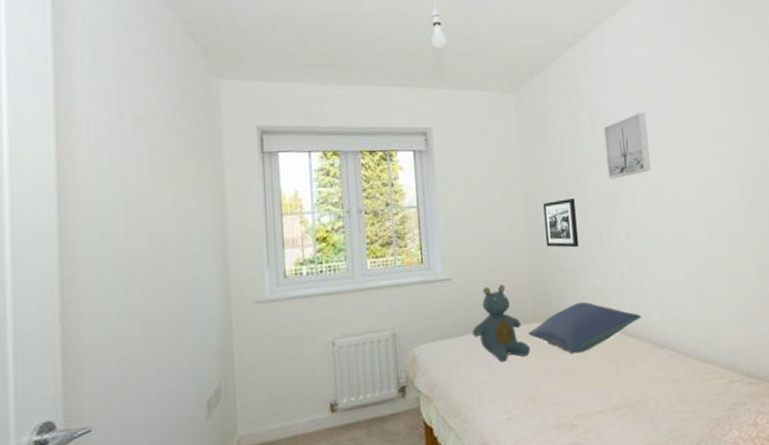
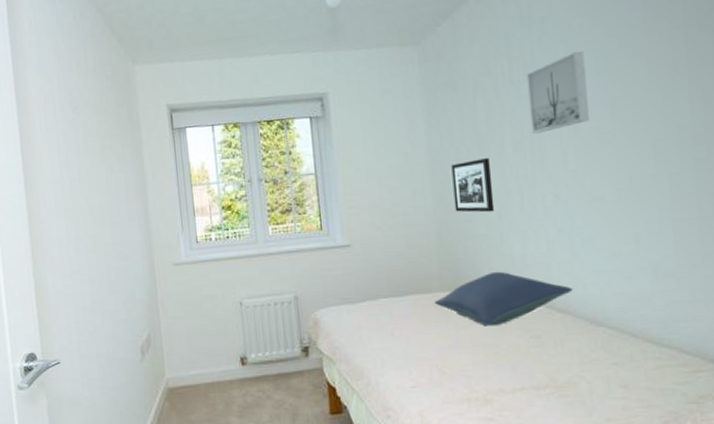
teddy bear: present [472,284,531,362] -> none [374,251,437,330]

